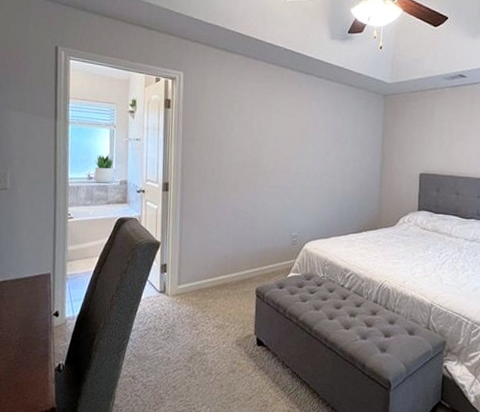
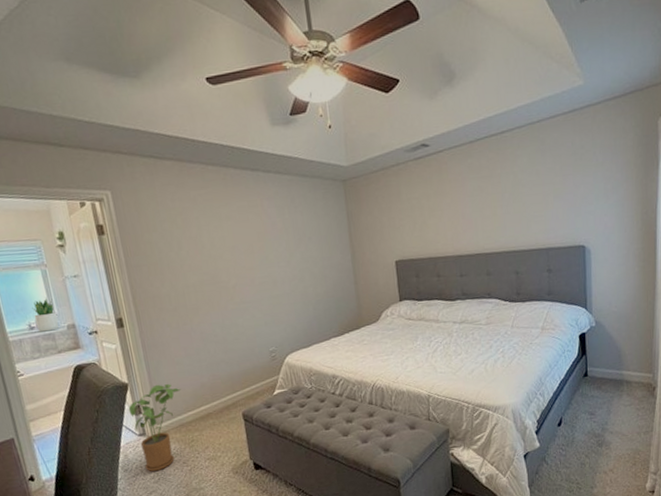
house plant: none [155,248,206,329] -> present [128,384,182,472]

